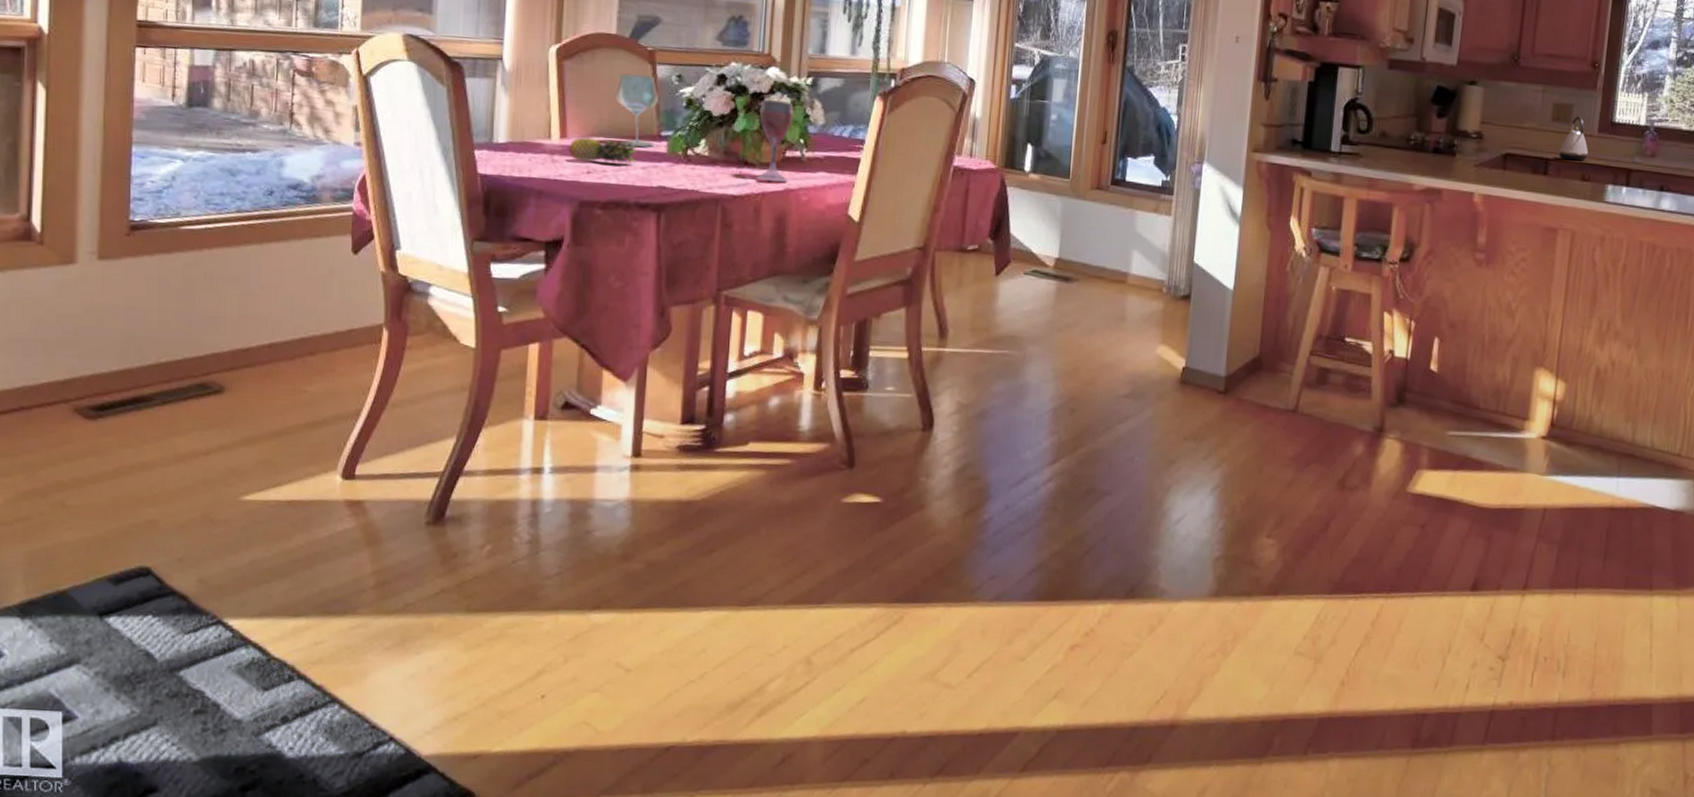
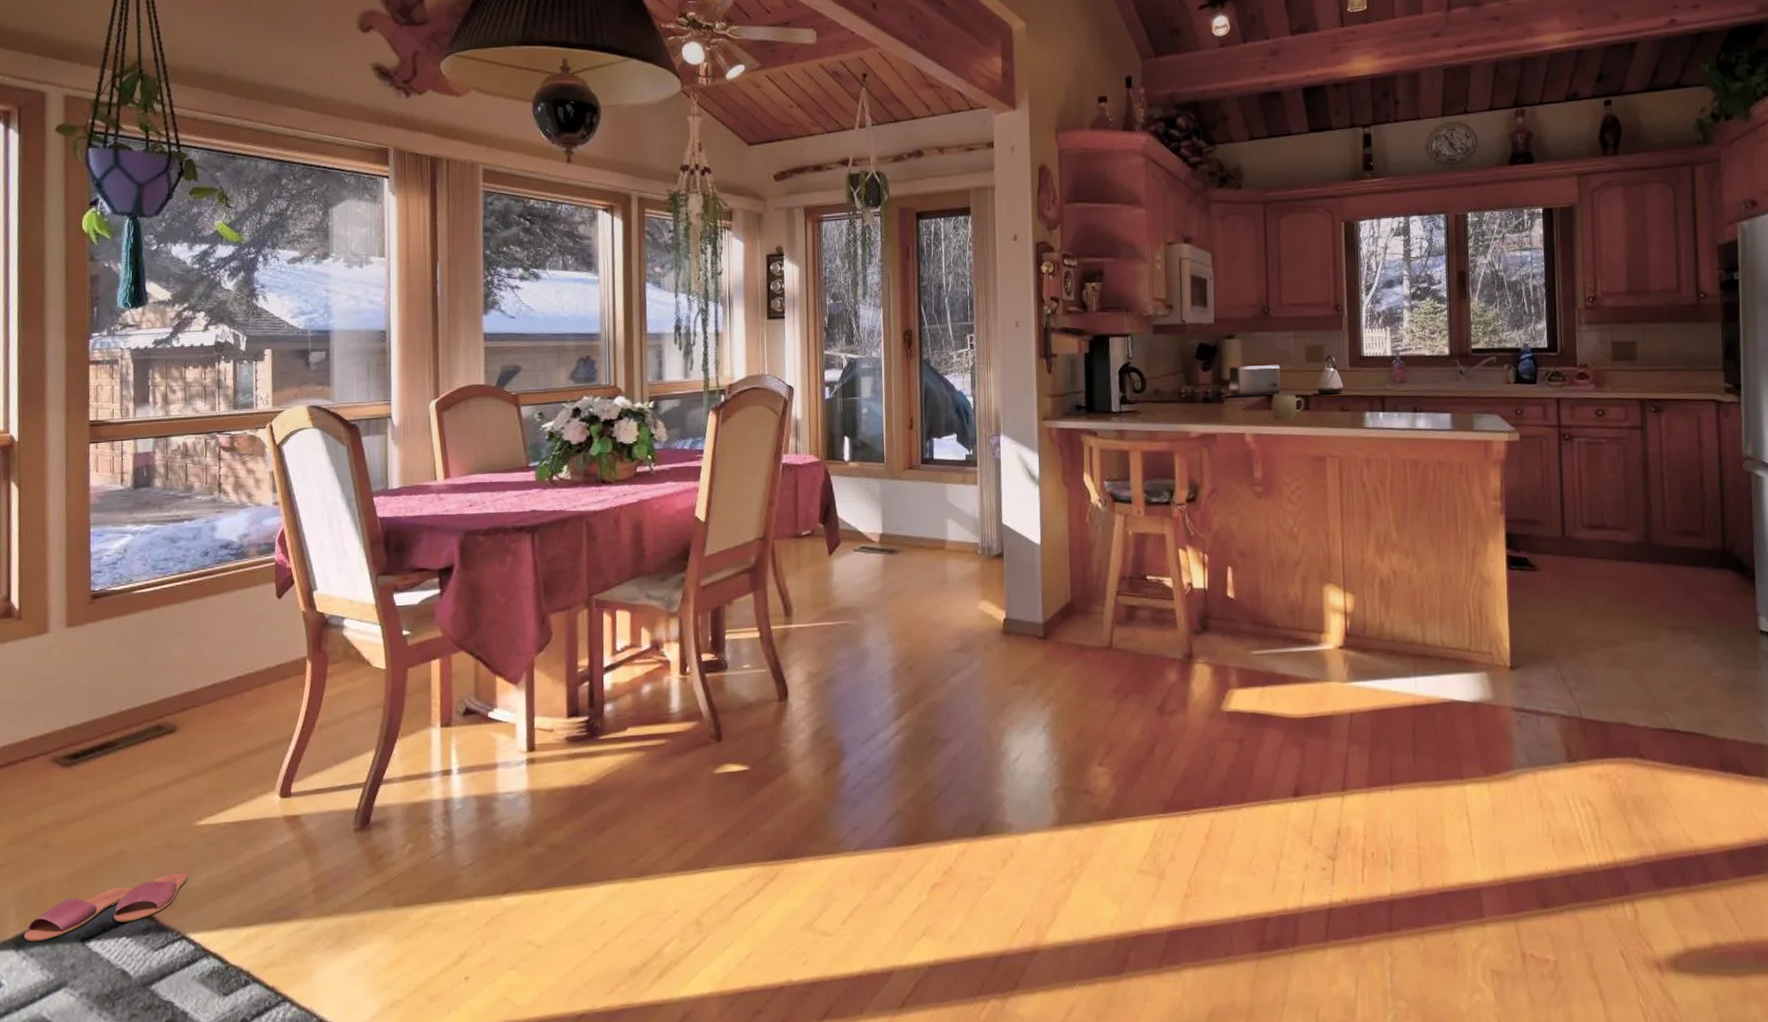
slippers: none [31,551,228,611] -> present [23,873,187,942]
fruit: present [568,137,639,166] -> none [452,474,512,496]
wine glass: present [615,73,658,148] -> none [488,415,524,479]
cup: present [755,100,793,182] -> none [611,425,641,495]
toaster: none [1463,116,1524,155] -> present [1228,365,1282,397]
mug: none [1506,153,1544,184] -> present [1271,394,1305,421]

